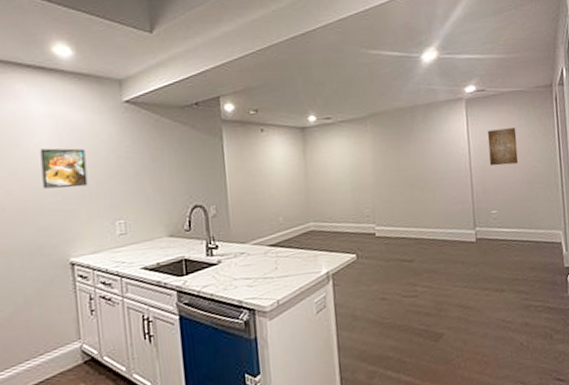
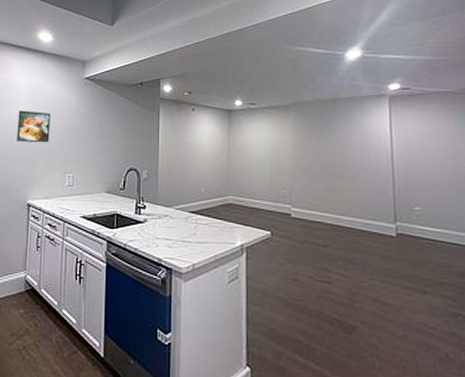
wall art: present [487,128,519,166] -> none [412,127,446,163]

